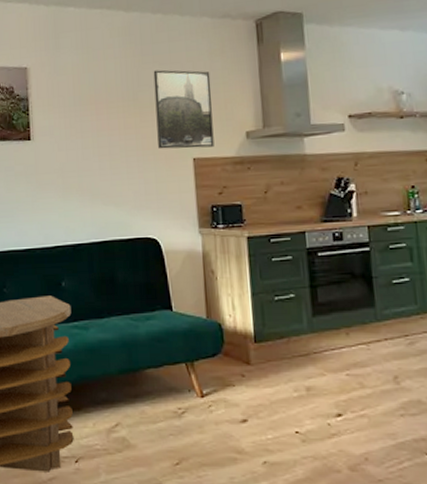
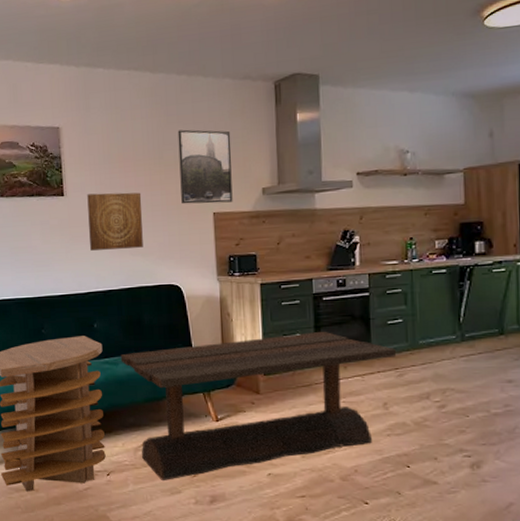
wall art: none [56,136,117,200] -> present [87,192,143,251]
coffee table: none [91,291,405,469] -> present [120,331,397,480]

